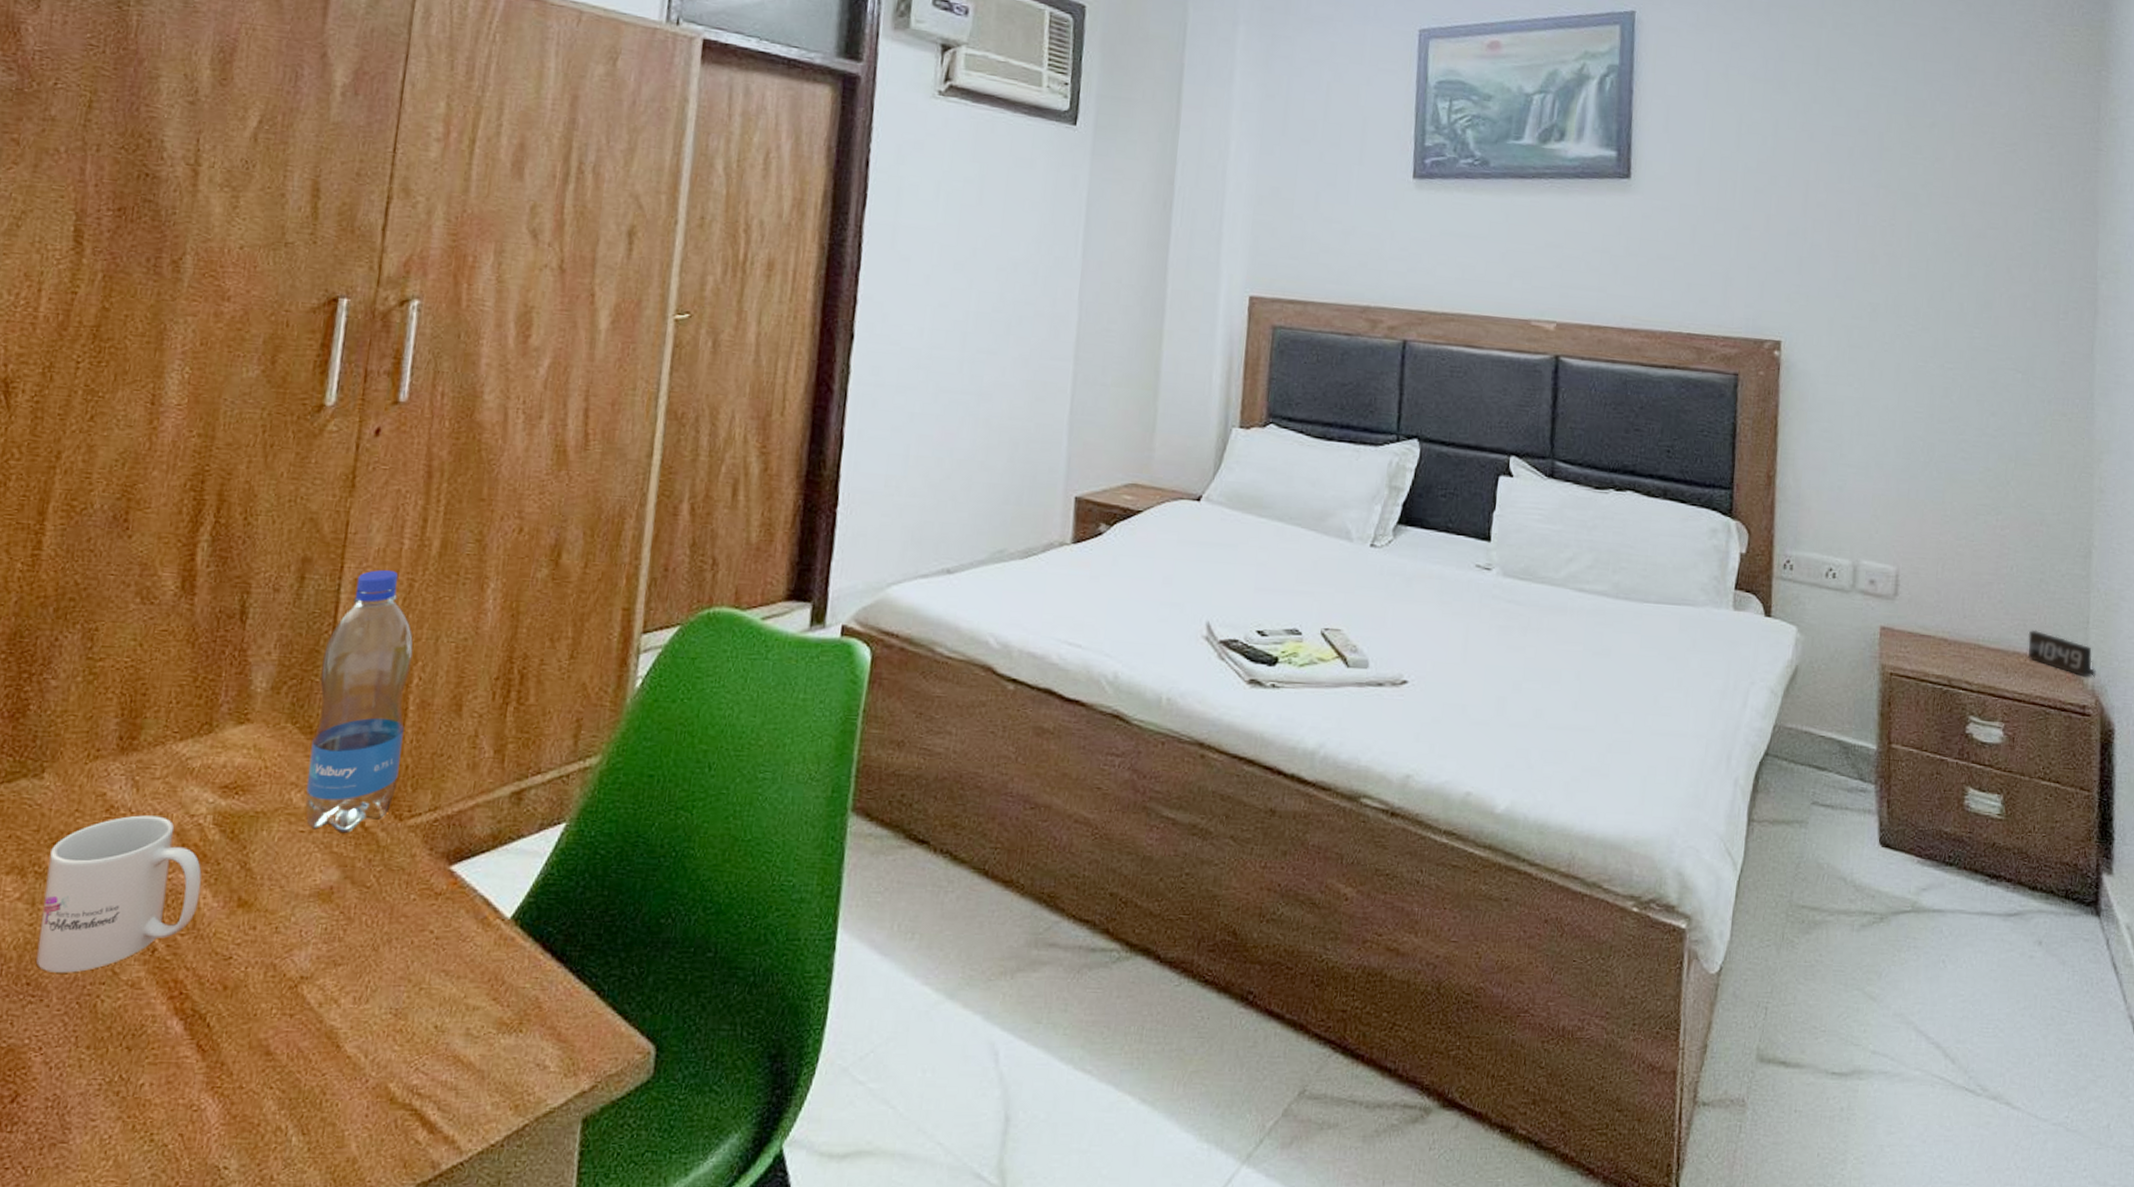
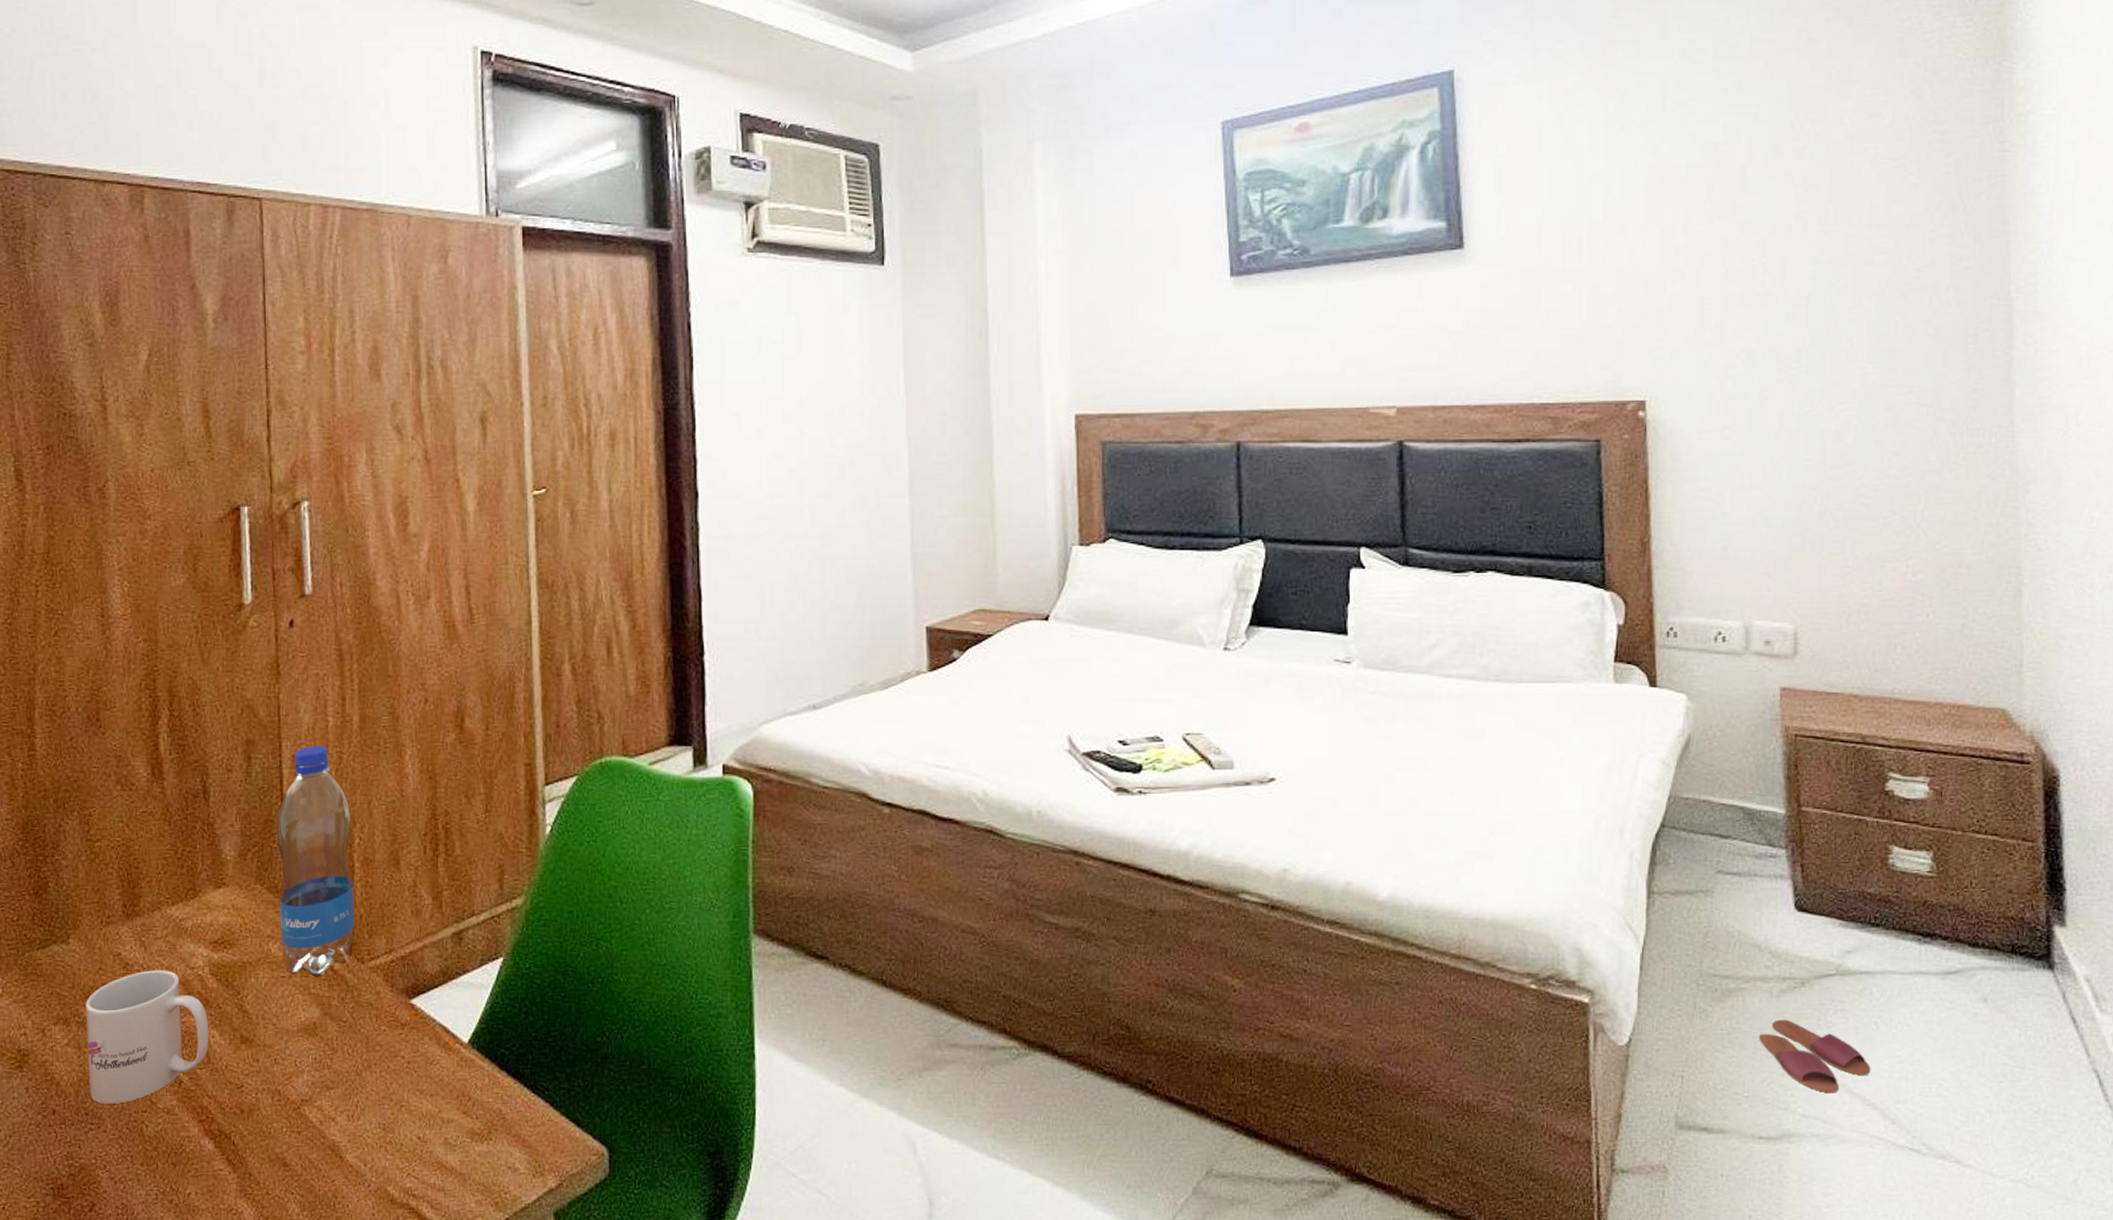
slippers: none [1838,954,1937,1031] -> present [1758,1019,1871,1093]
alarm clock: present [2028,629,2094,678] -> none [1951,678,2031,723]

